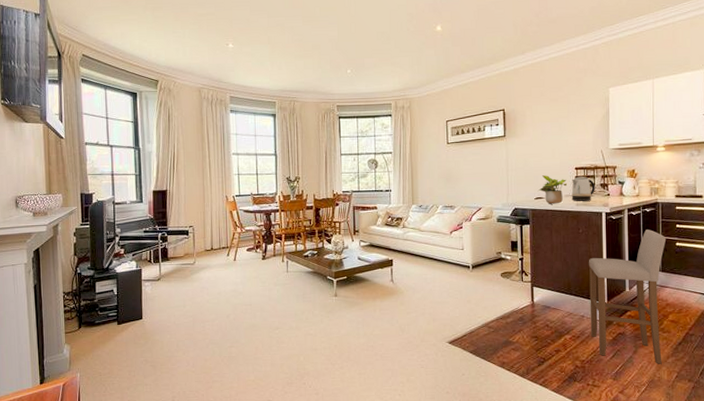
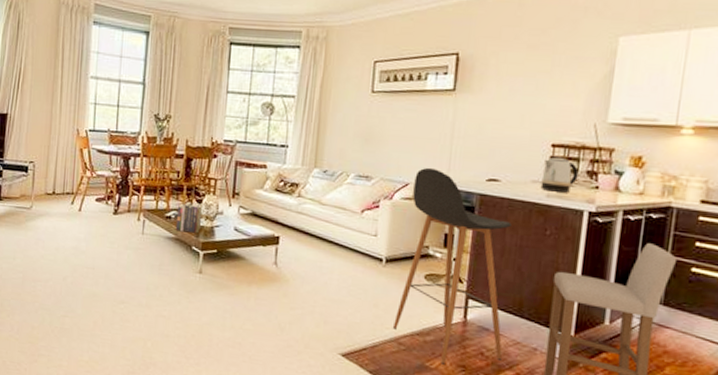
books: none [312,242,332,266] -> present [175,202,203,234]
bar stool: none [483,194,561,338] -> present [393,167,512,365]
potted plant: present [537,175,567,204] -> none [492,149,537,191]

